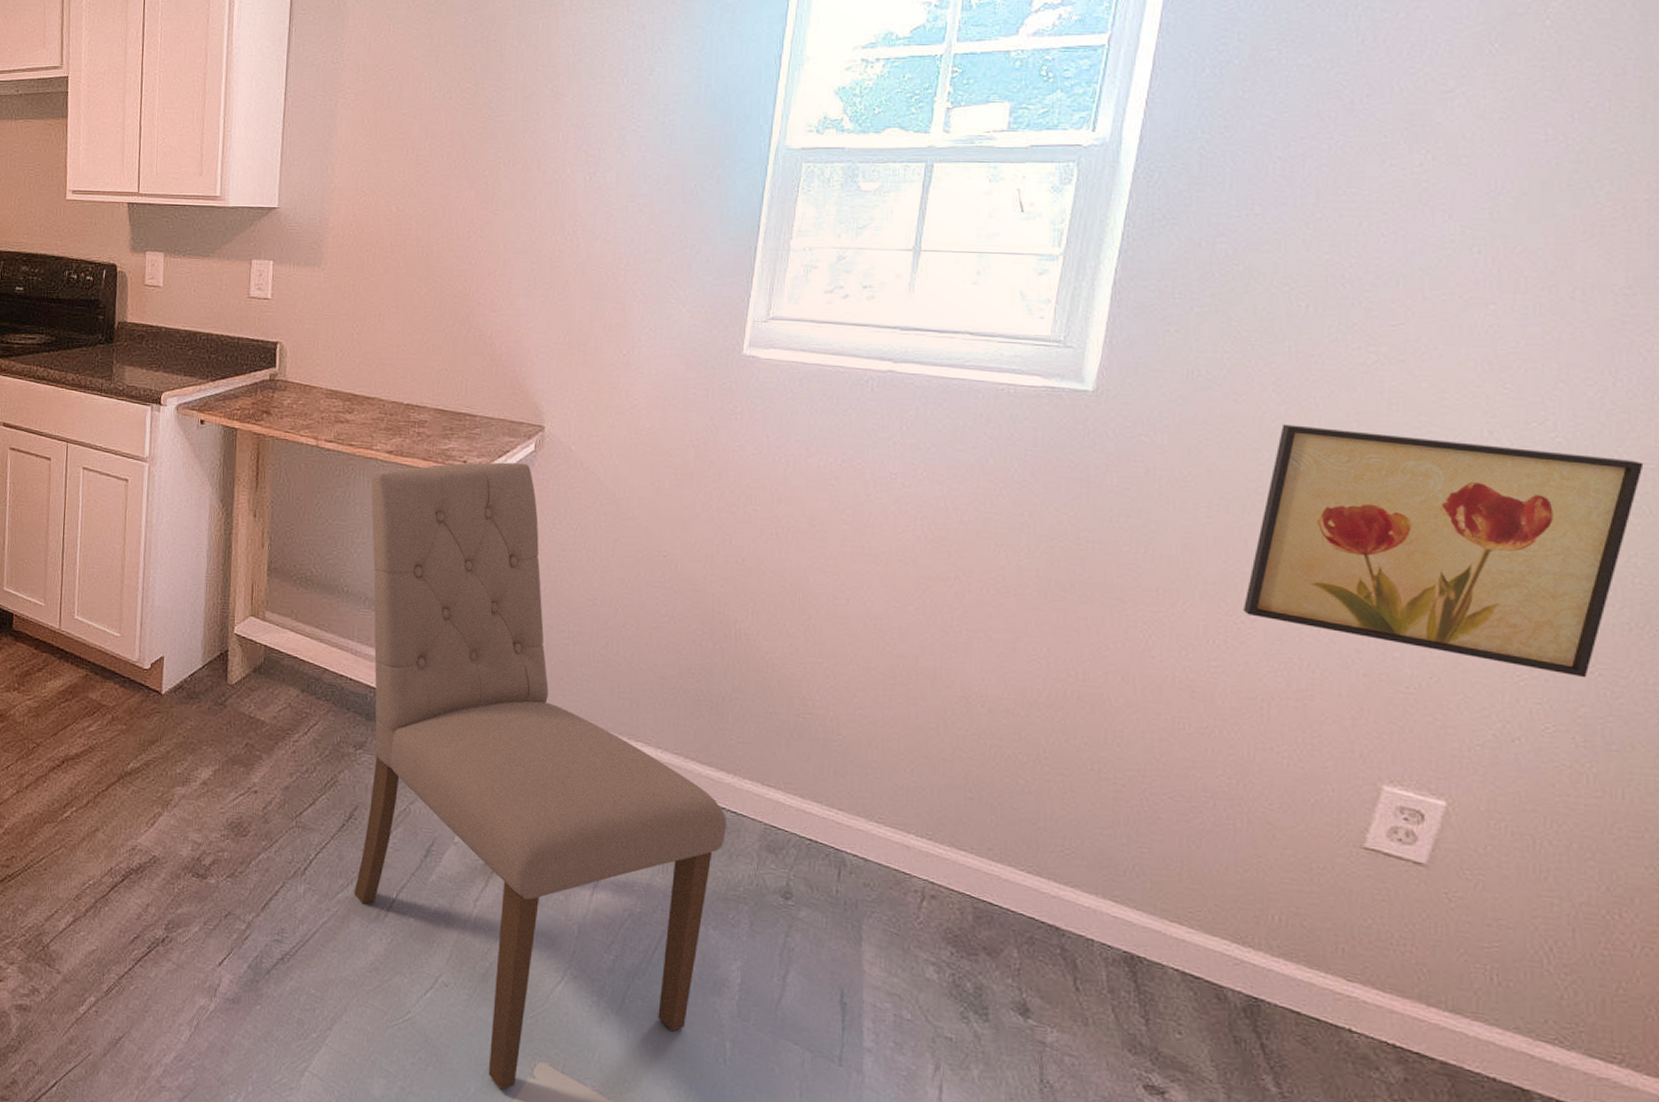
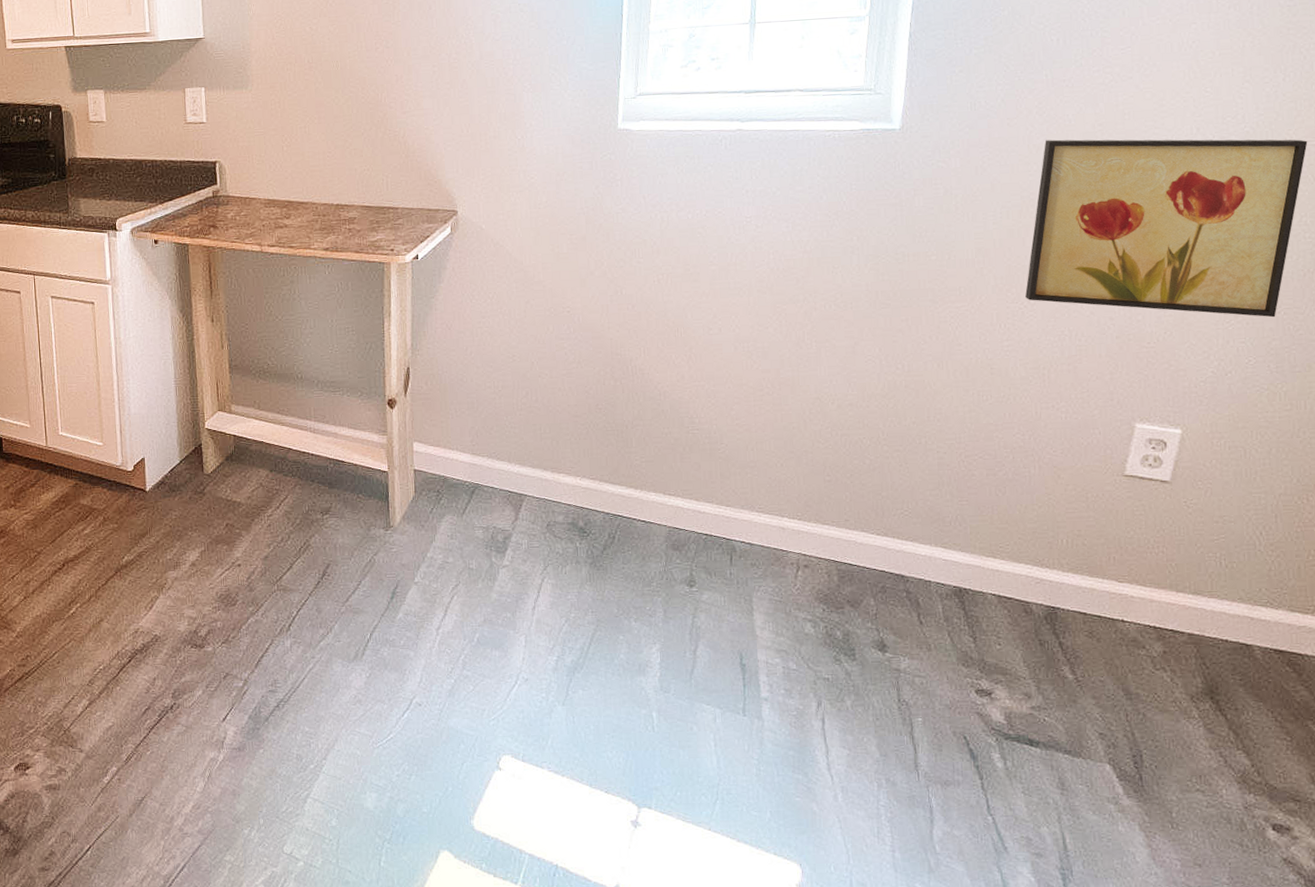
dining chair: present [353,462,727,1090] -> none [311,245,638,784]

